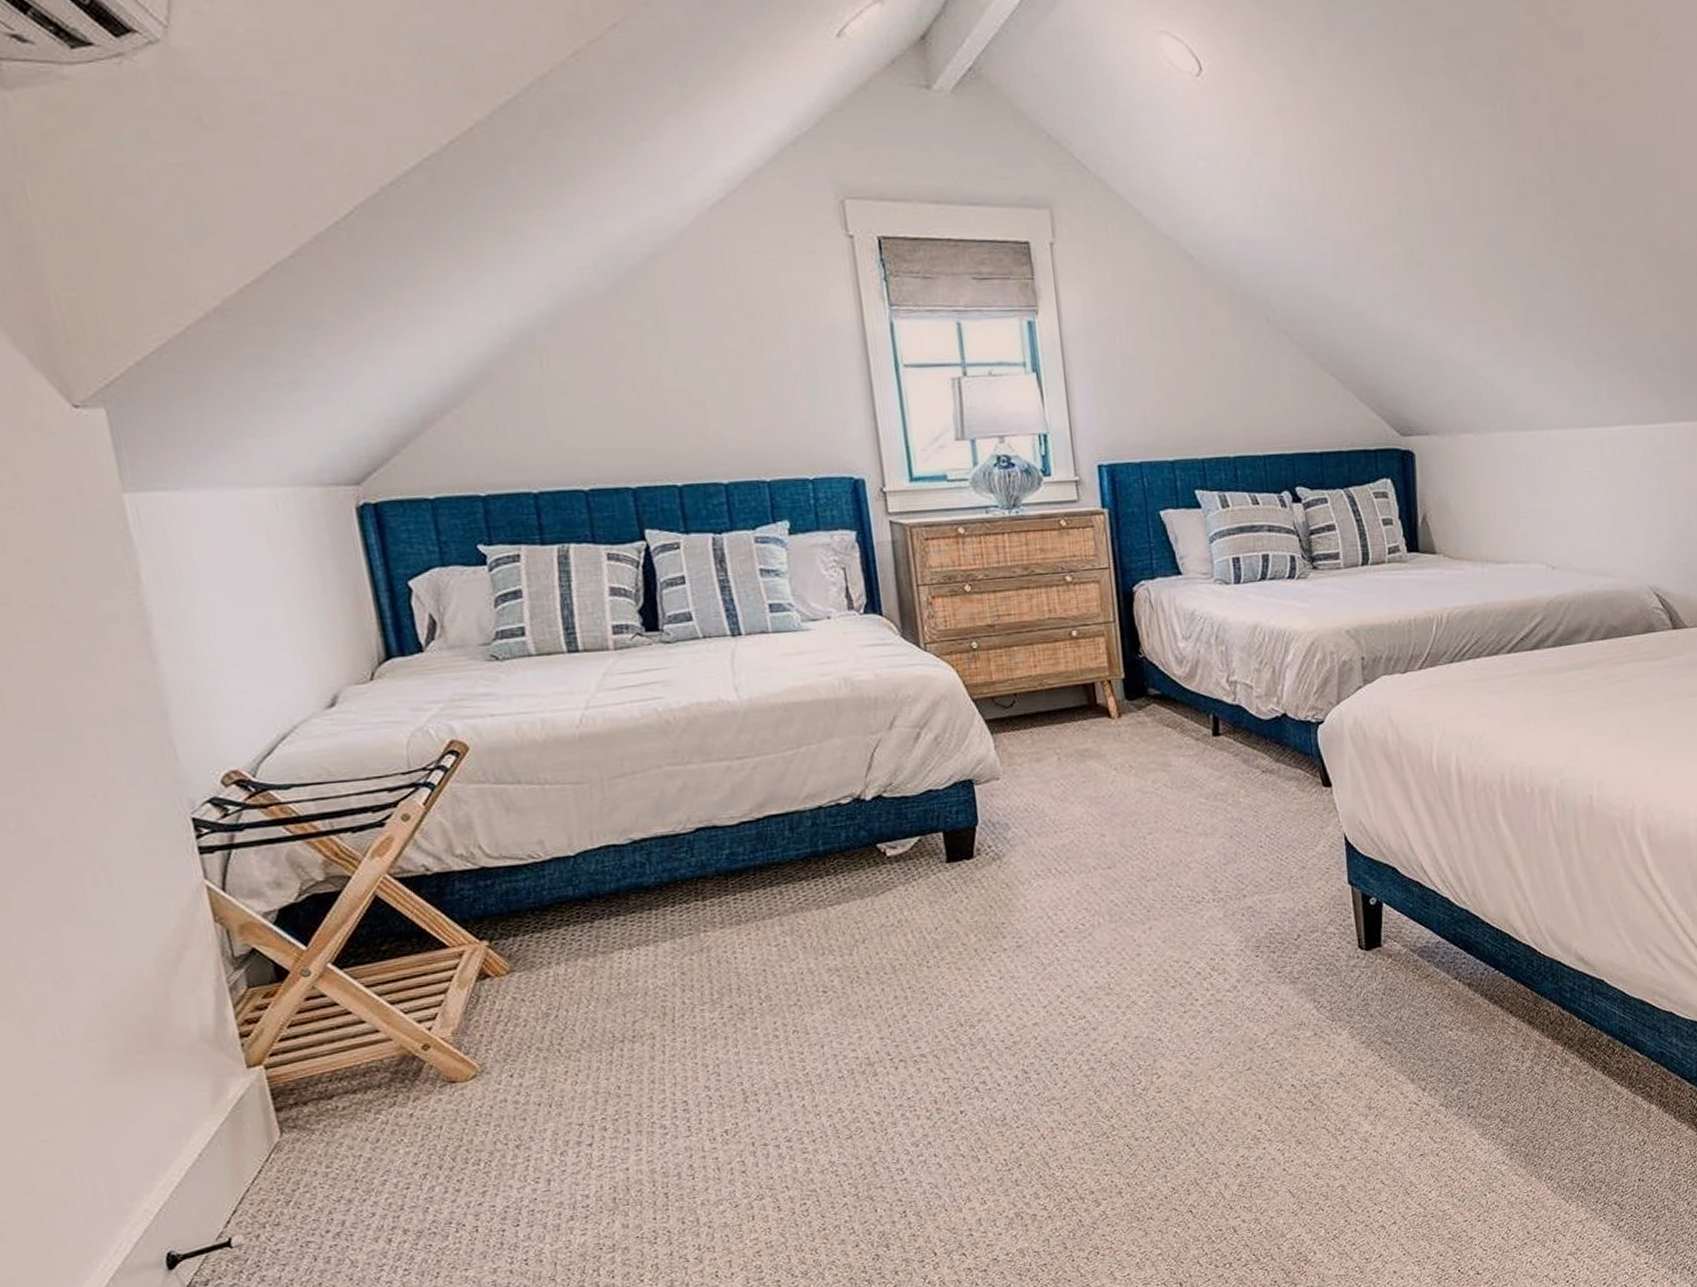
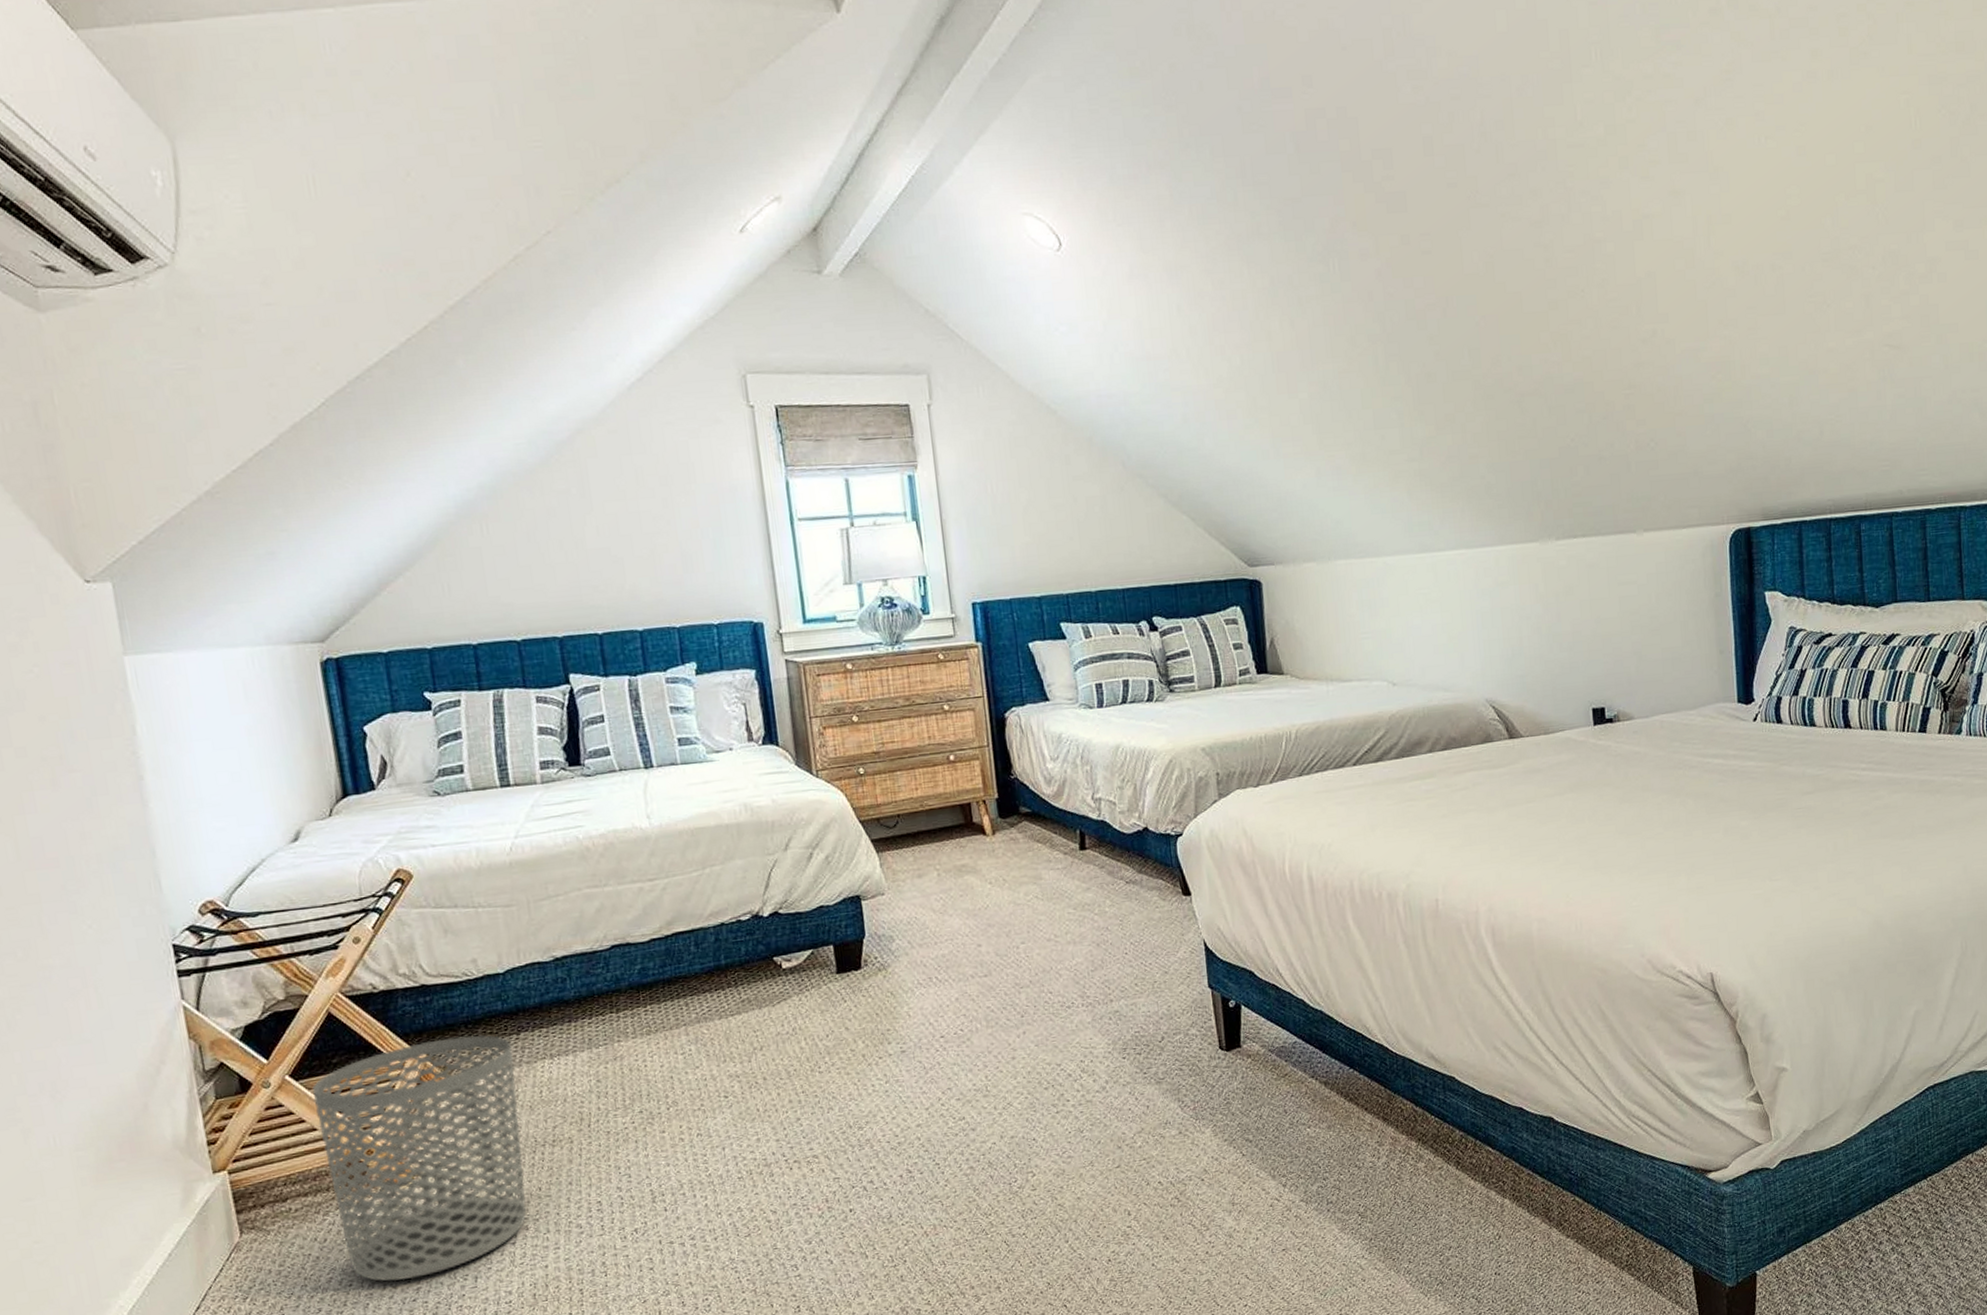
waste bin: none [358,922,605,1184] -> present [312,1034,527,1282]

